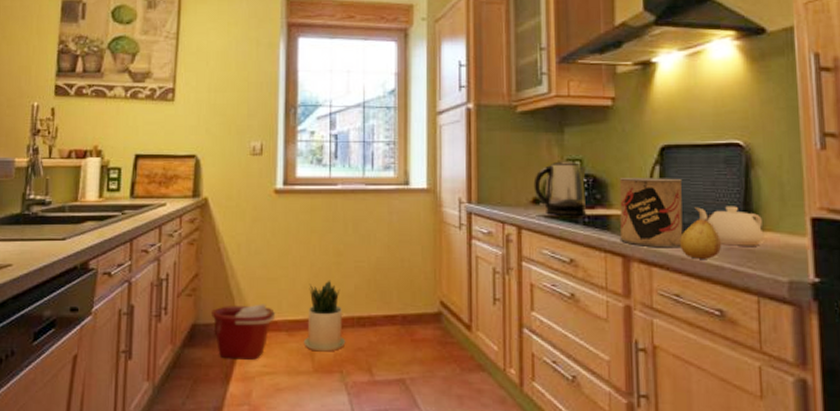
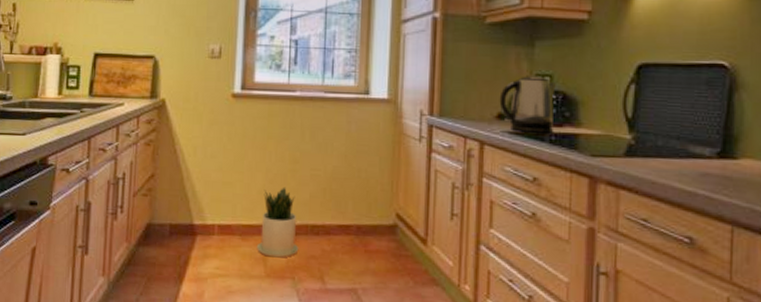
bucket: present [210,304,276,360] -> none [165,207,230,262]
tin can: present [619,178,683,248] -> none [587,96,659,172]
fruit: present [679,213,722,259] -> none [650,137,697,184]
teapot: present [694,206,764,246] -> none [670,130,744,173]

